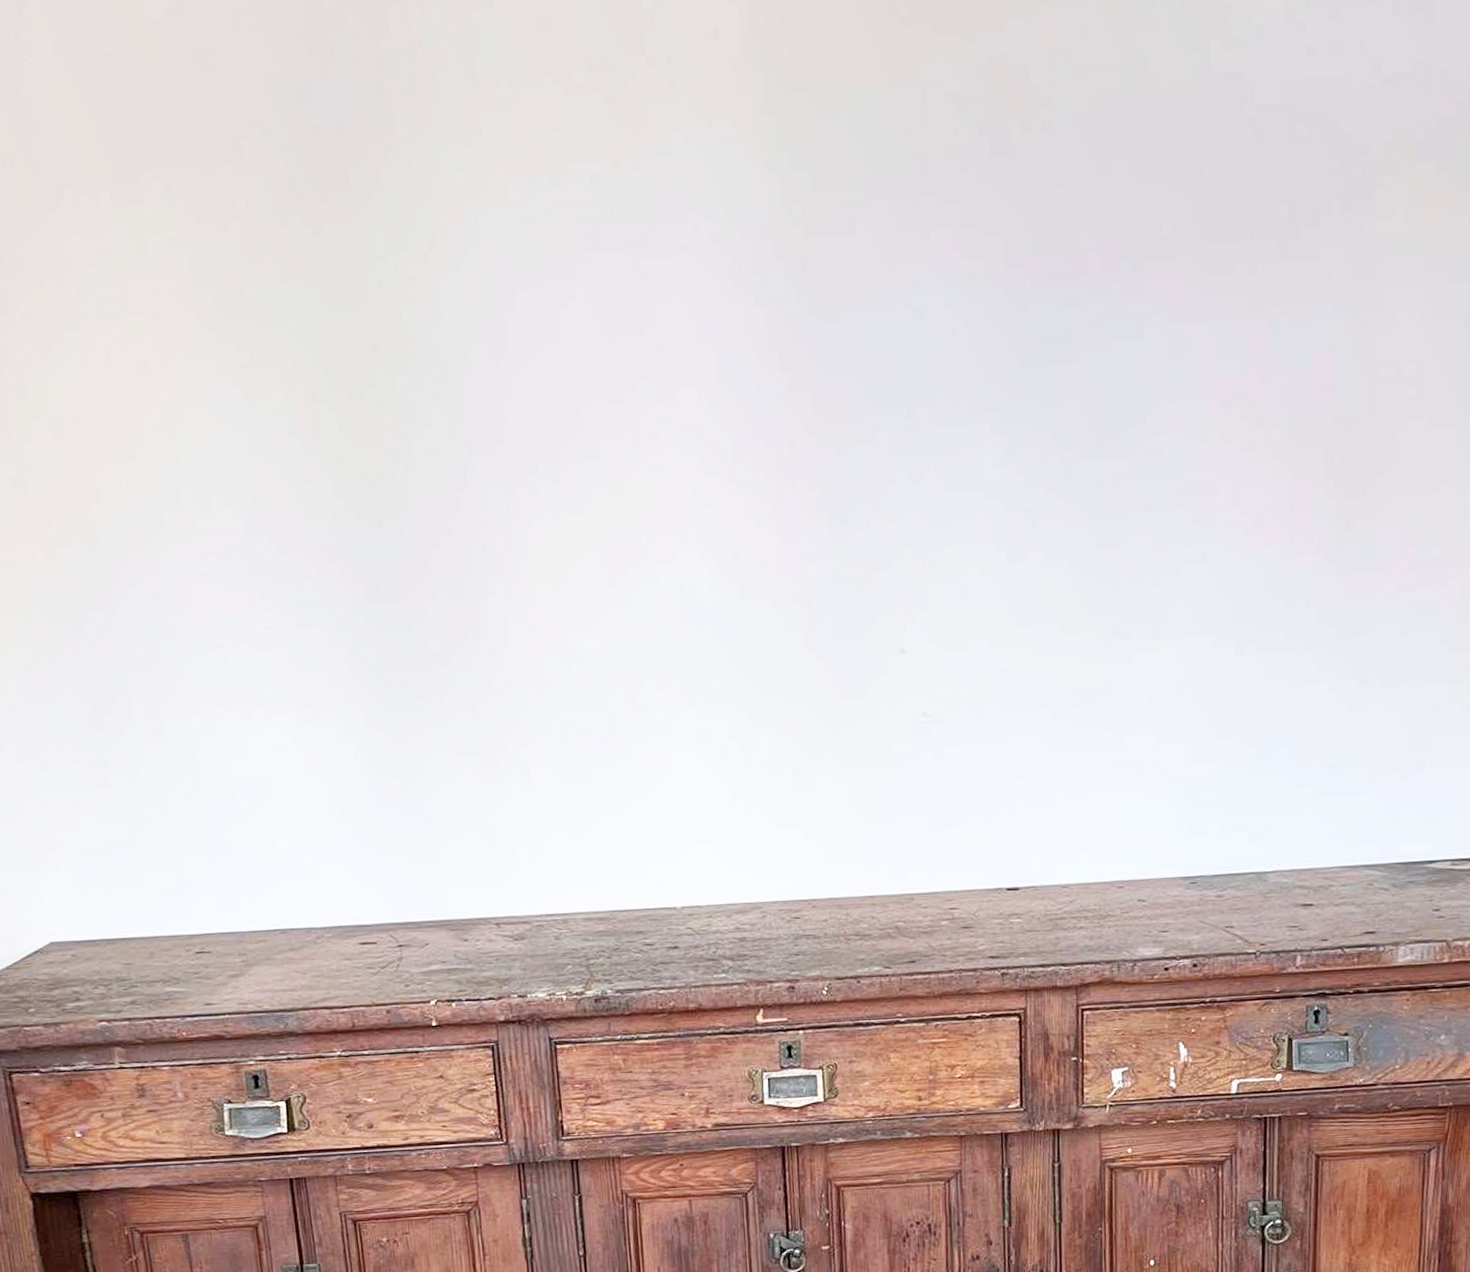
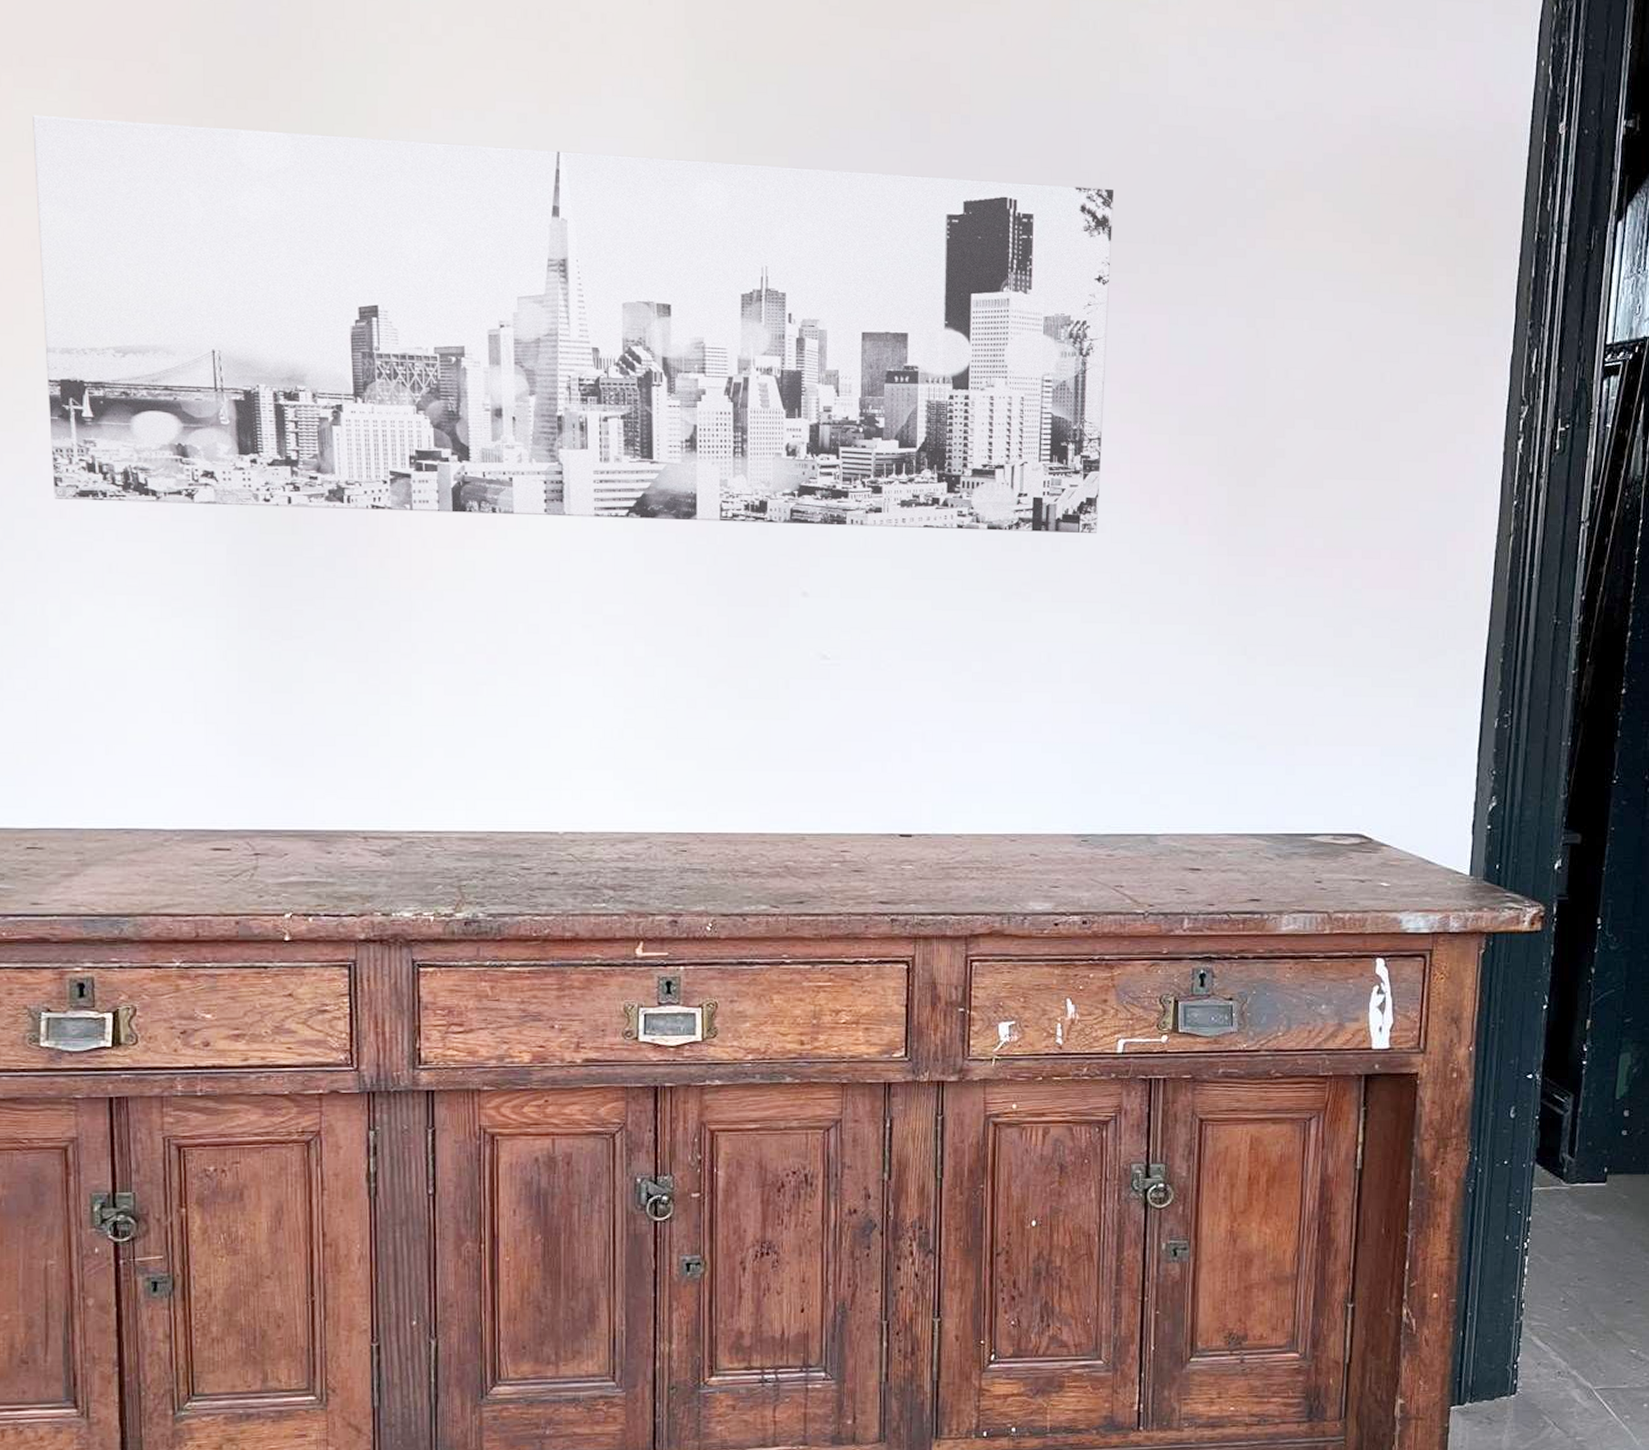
wall art: none [132,184,1207,617] -> present [33,114,1113,534]

